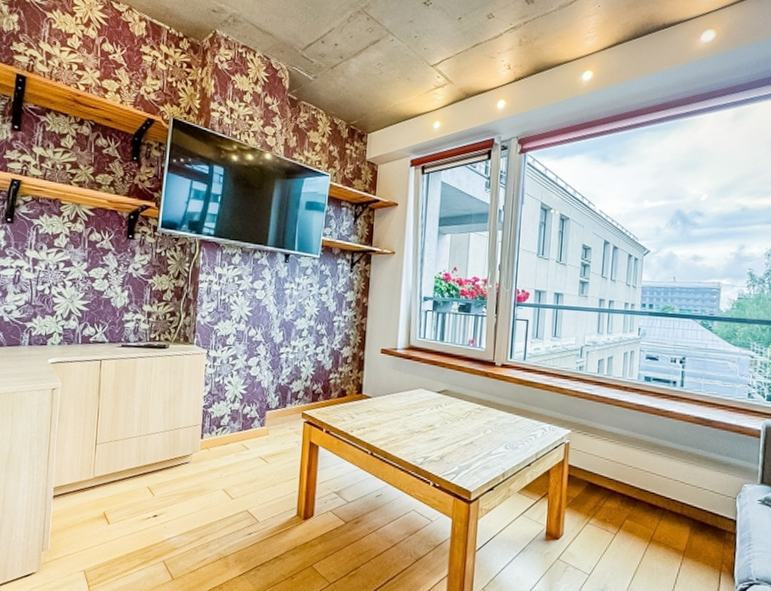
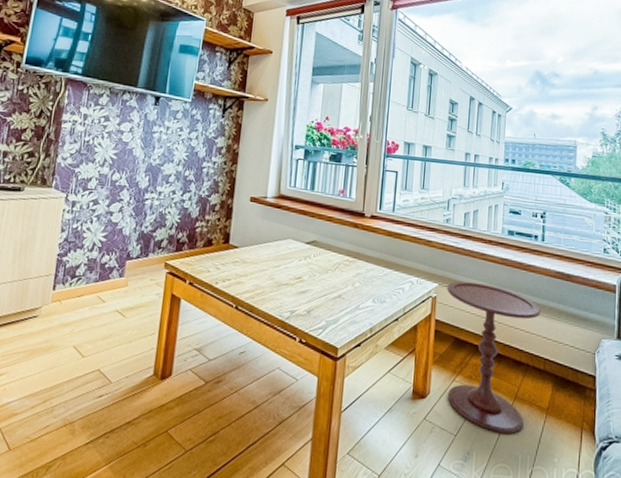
side table: none [580,427,679,575] -> present [447,281,541,435]

